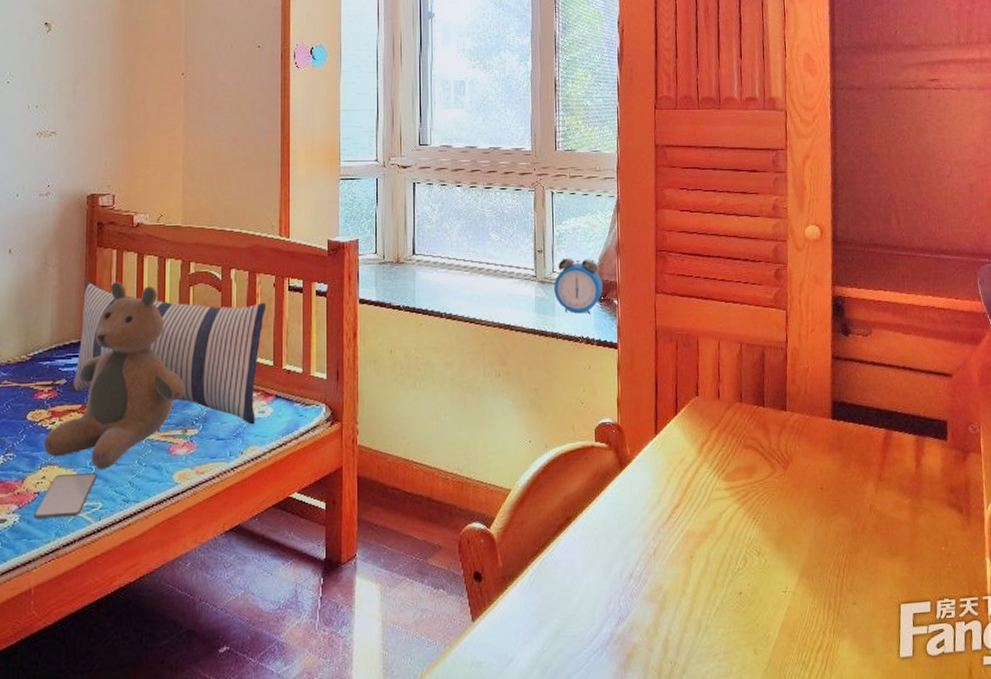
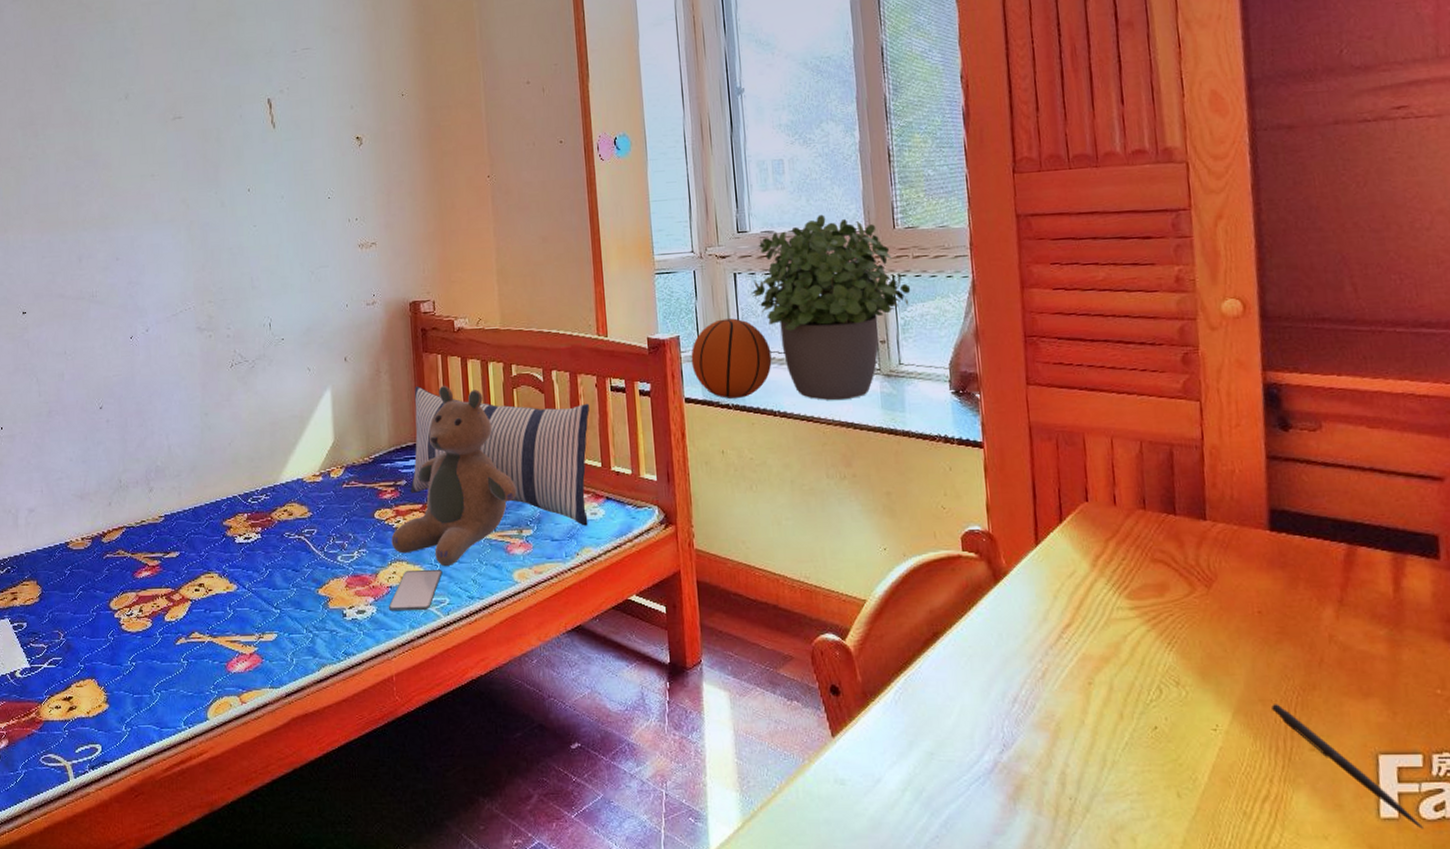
basketball: none [368,225,442,301] -> present [691,318,772,400]
potted plant: none [428,133,566,304] -> present [752,214,911,401]
alarm clock: present [554,257,603,313] -> none [902,347,961,409]
pen: none [827,566,929,664] -> present [1271,704,1423,829]

